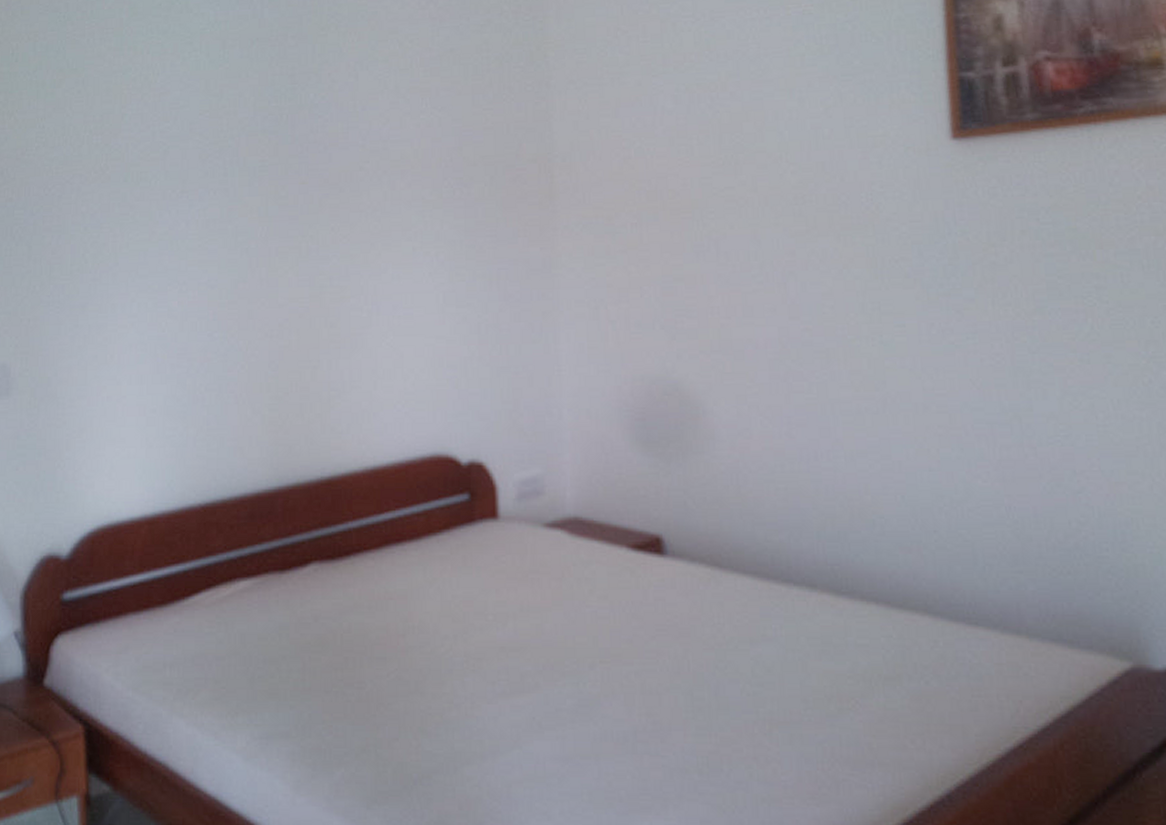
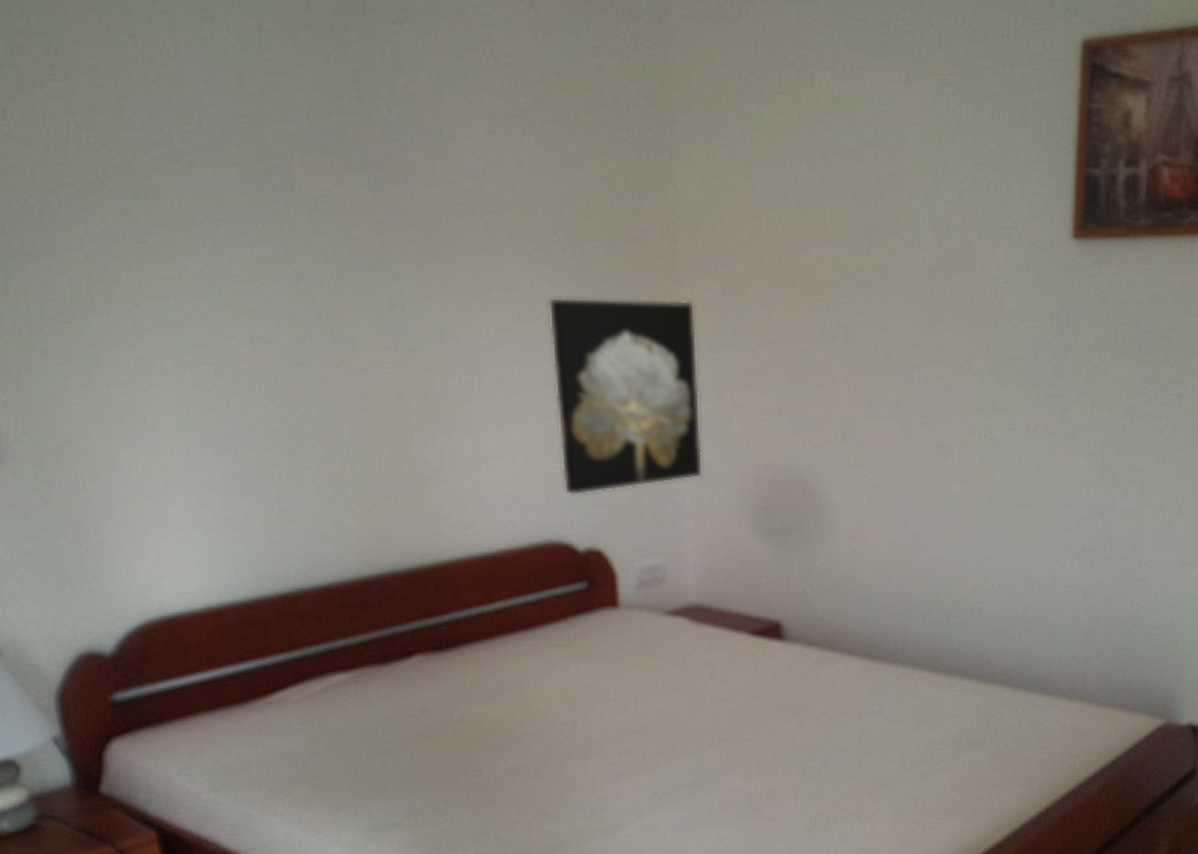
wall art: none [438,228,580,411] -> present [548,296,704,496]

